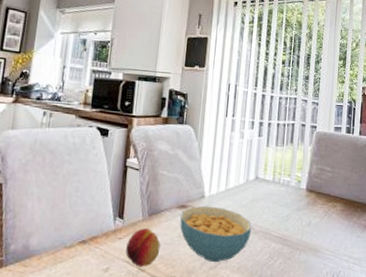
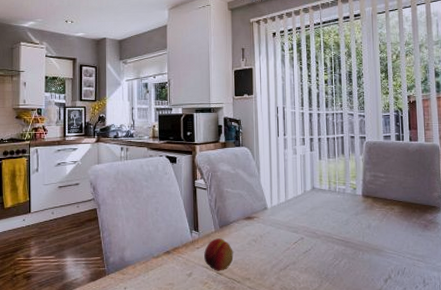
cereal bowl: present [180,205,252,263] -> none [248,216,315,265]

